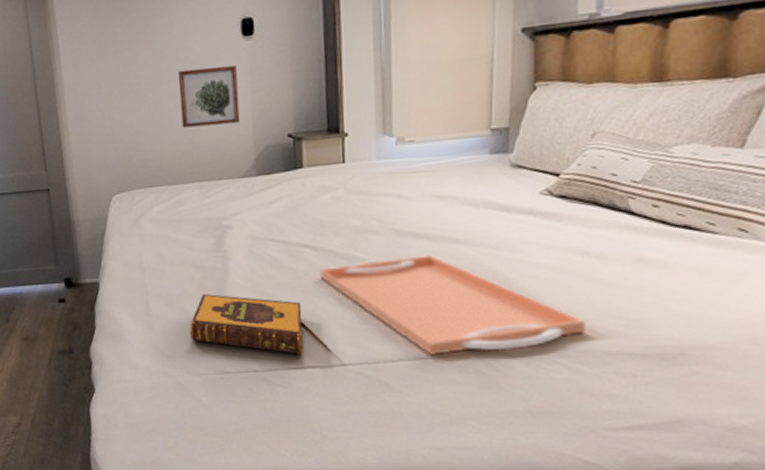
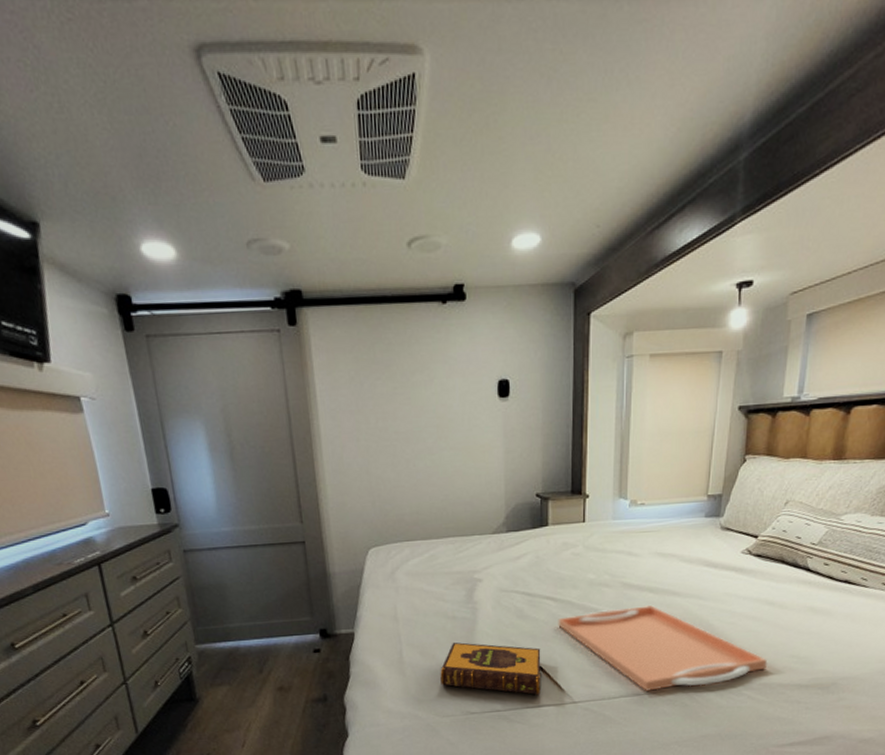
wall art: present [177,65,241,128] -> none [435,426,494,485]

